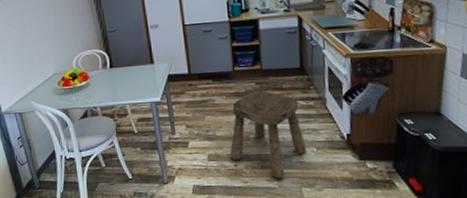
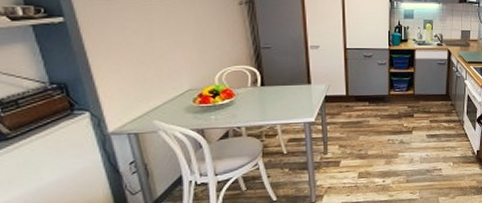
stool: present [229,90,306,178] -> none [379,113,445,191]

